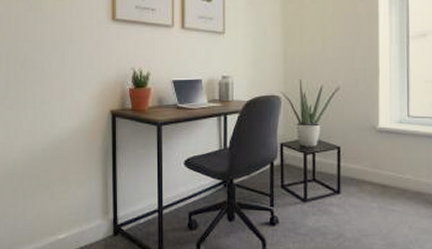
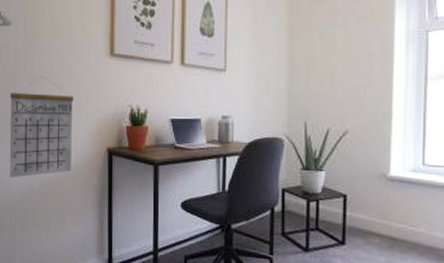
calendar: none [10,41,76,143] -> present [9,76,74,178]

